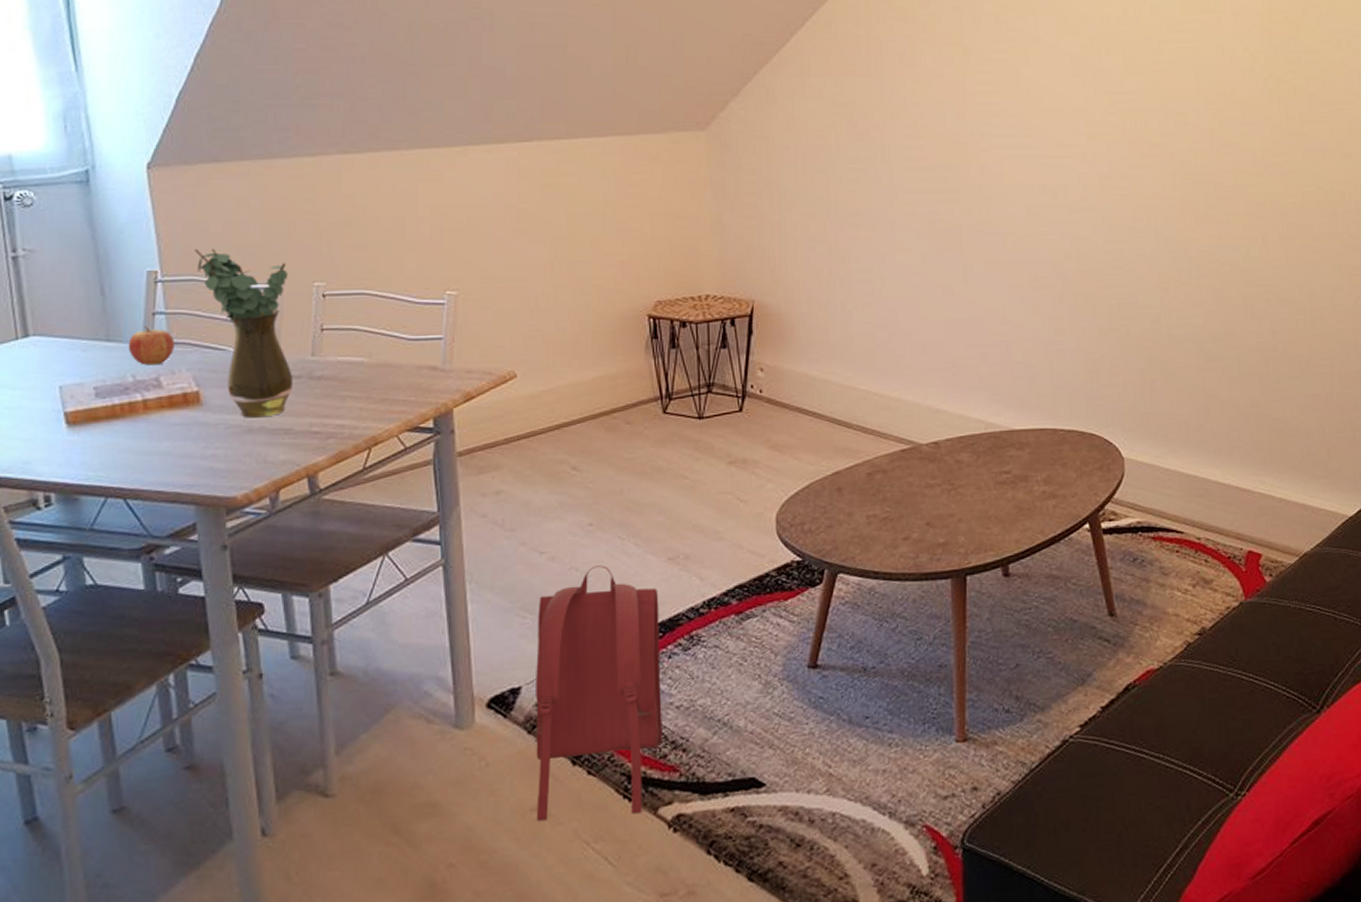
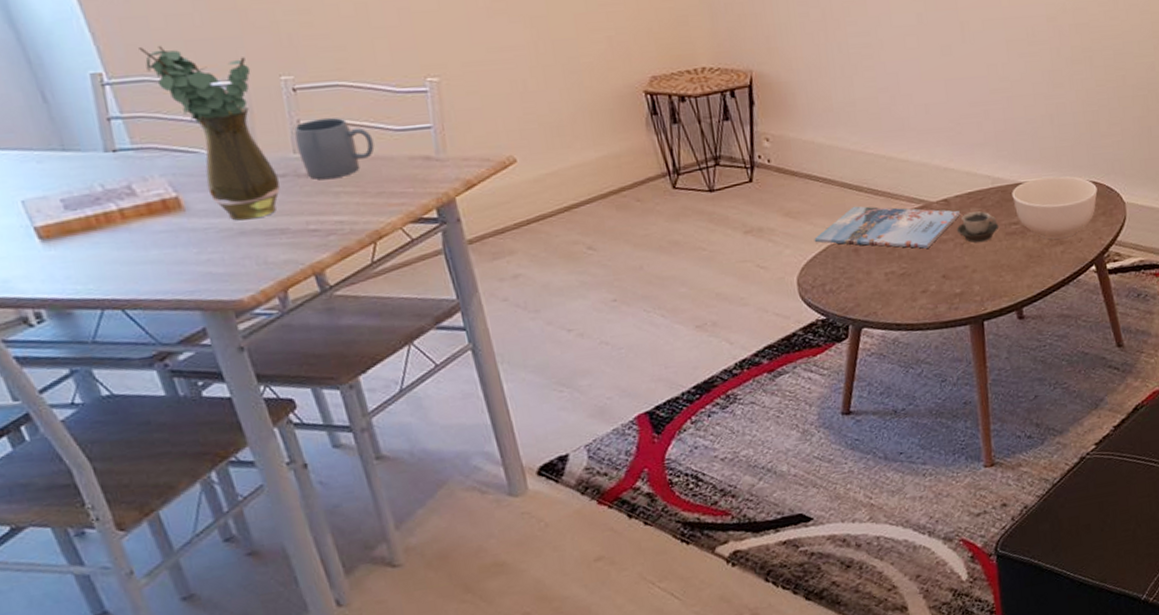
fruit: present [128,326,174,366] -> none [87,133,141,174]
mug: none [315,323,387,382] -> present [294,117,375,179]
backpack: present [536,565,662,822] -> none [573,337,712,570]
magazine: none [797,443,951,493] -> present [814,206,961,249]
cup: none [944,457,990,490] -> present [956,211,999,243]
bowl: none [1005,425,1095,493] -> present [1012,176,1098,240]

